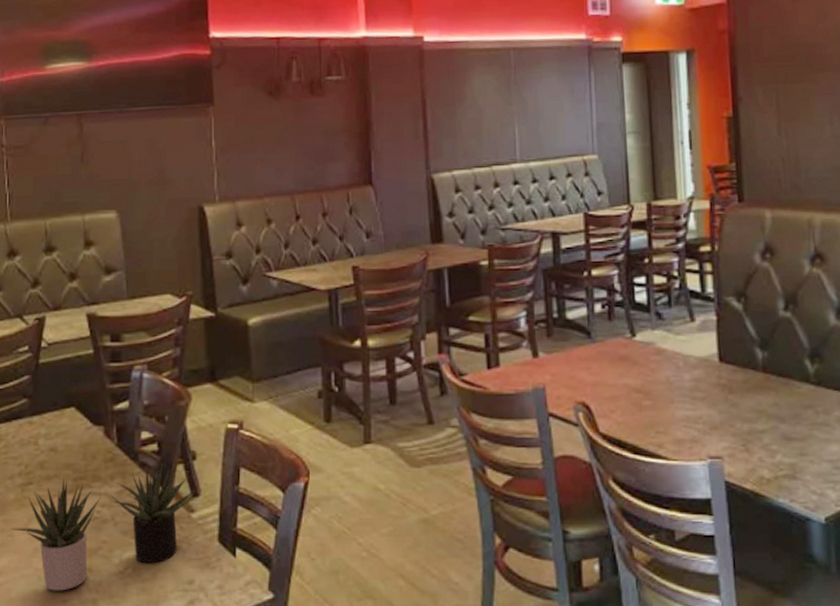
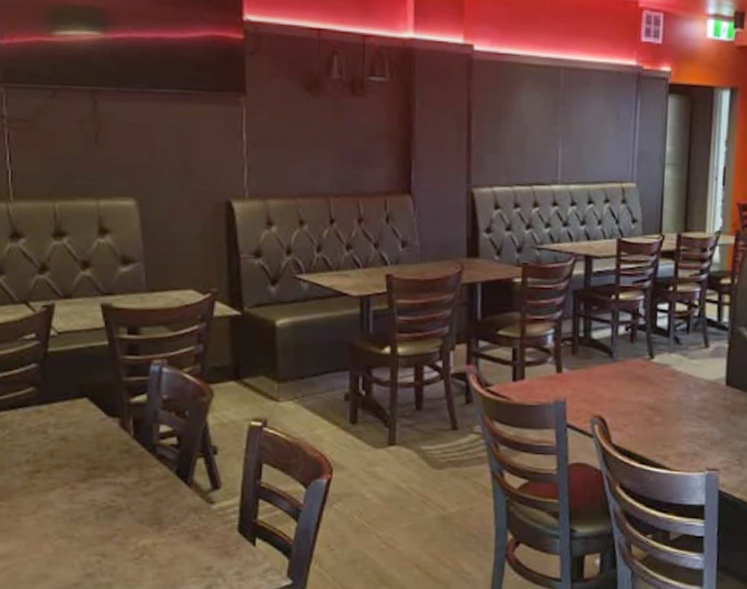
succulent plant: present [12,462,197,591] -> none [19,455,218,575]

